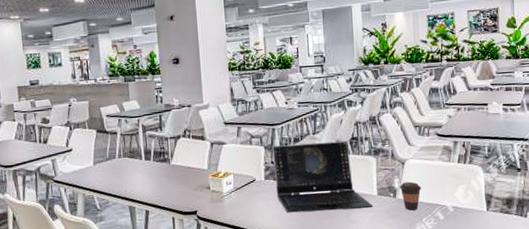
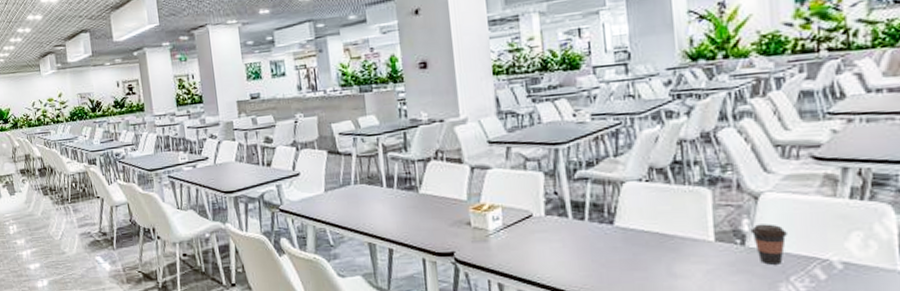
laptop: present [273,140,373,213] -> none [556,165,709,260]

